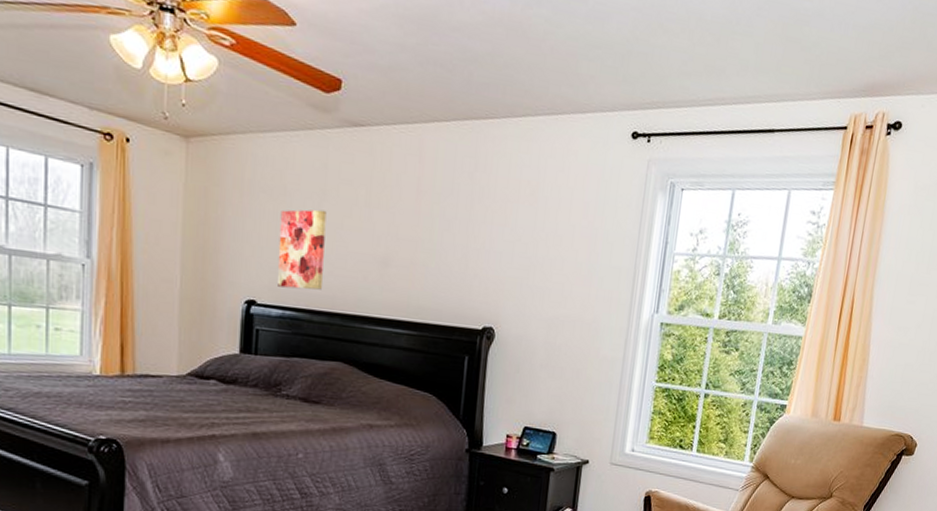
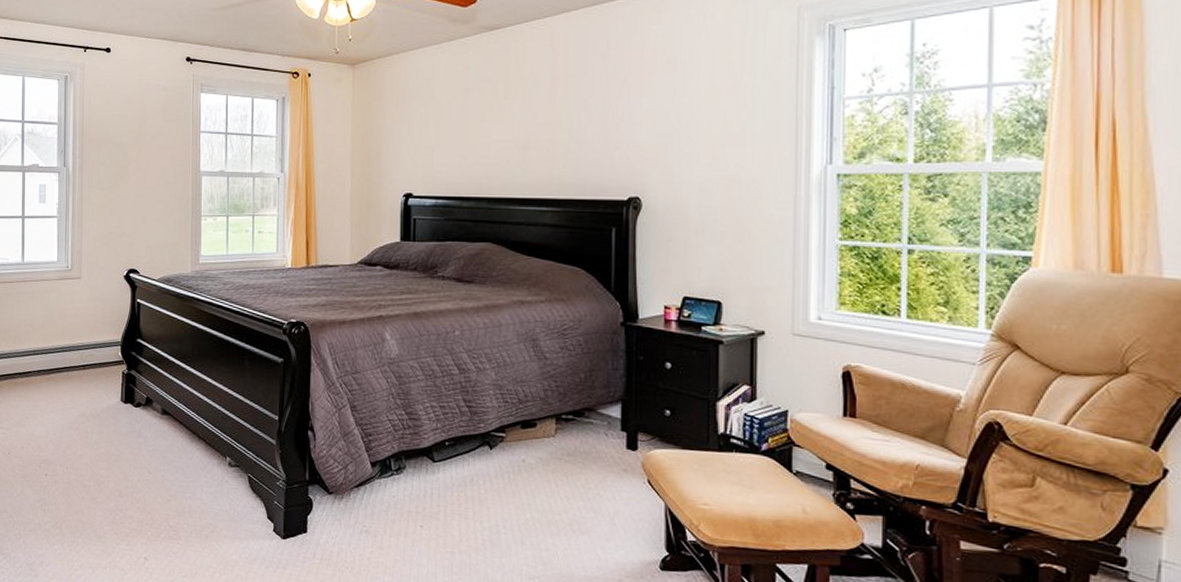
wall art: present [276,209,327,290] -> none [429,107,470,179]

